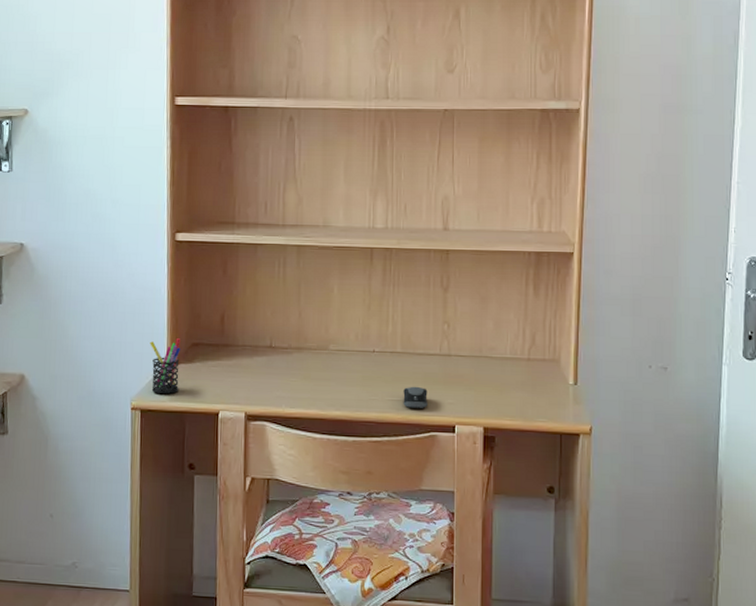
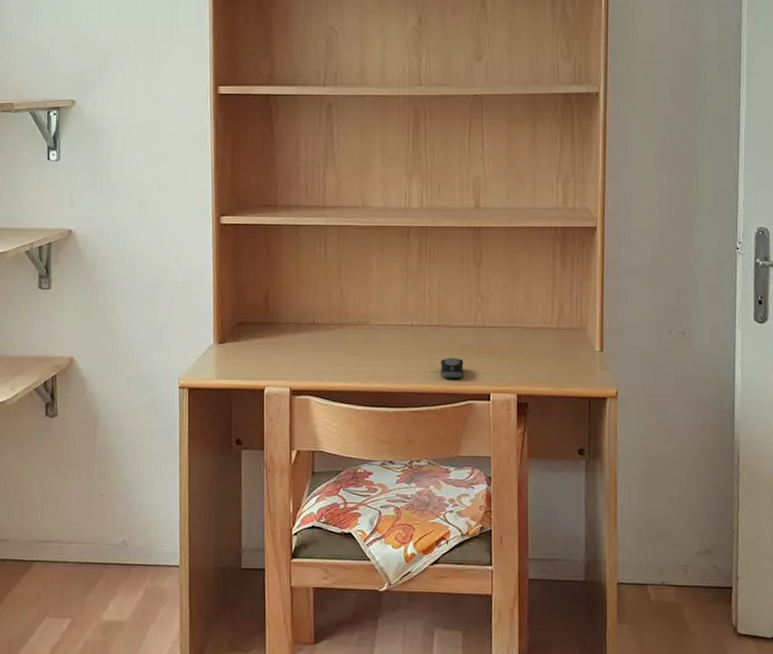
pen holder: present [150,338,180,394] -> none [196,318,226,372]

